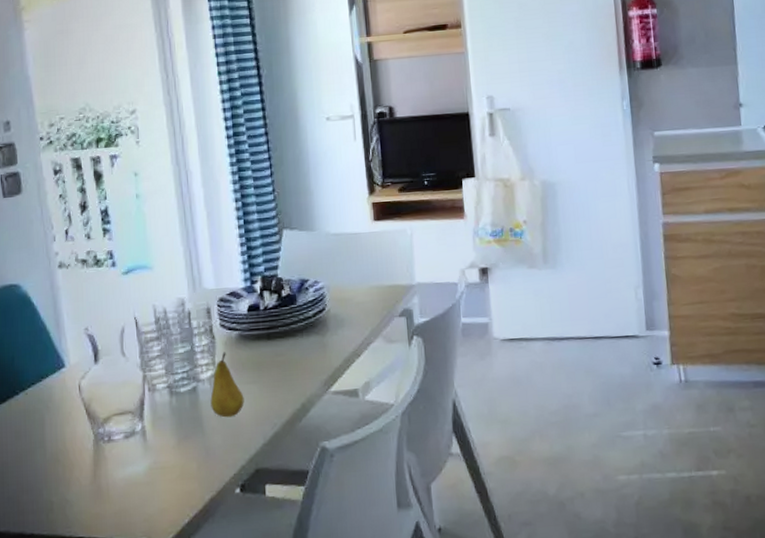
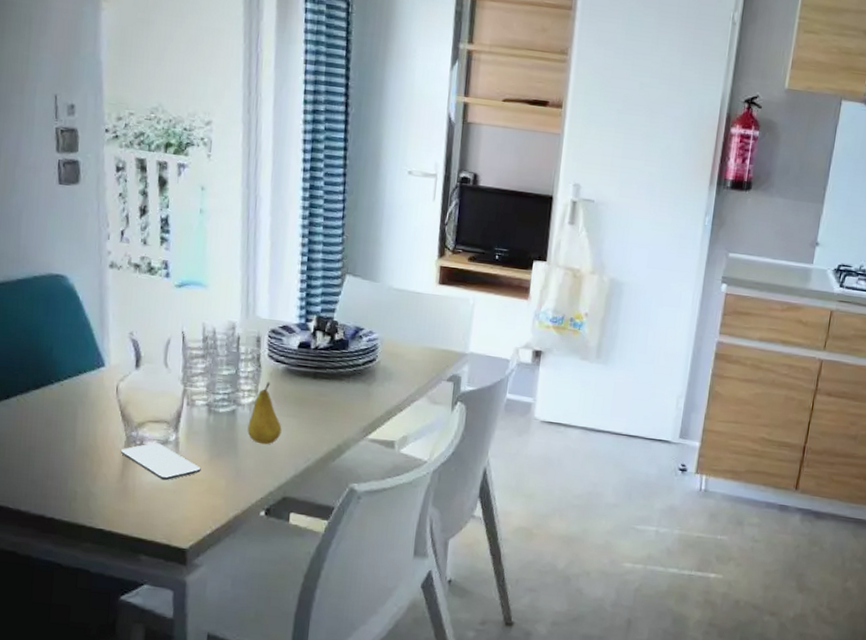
smartphone: none [90,435,171,474] -> present [120,442,201,481]

